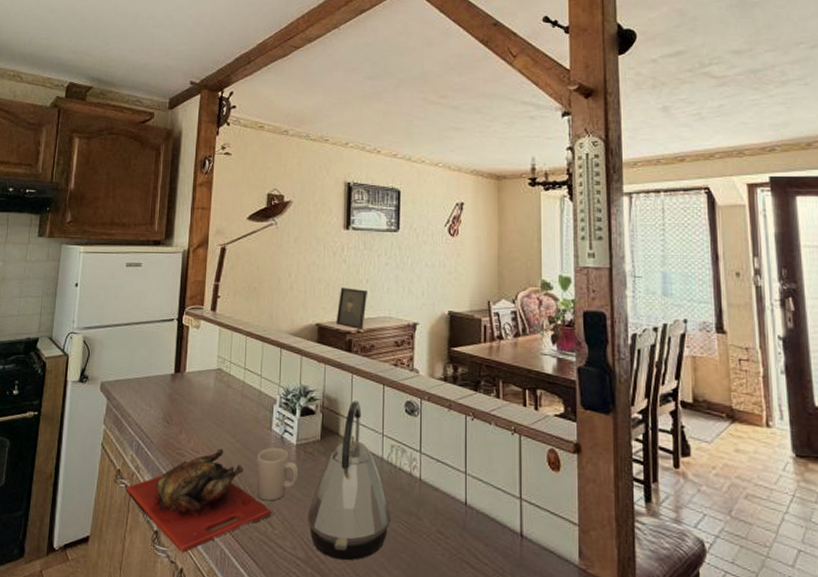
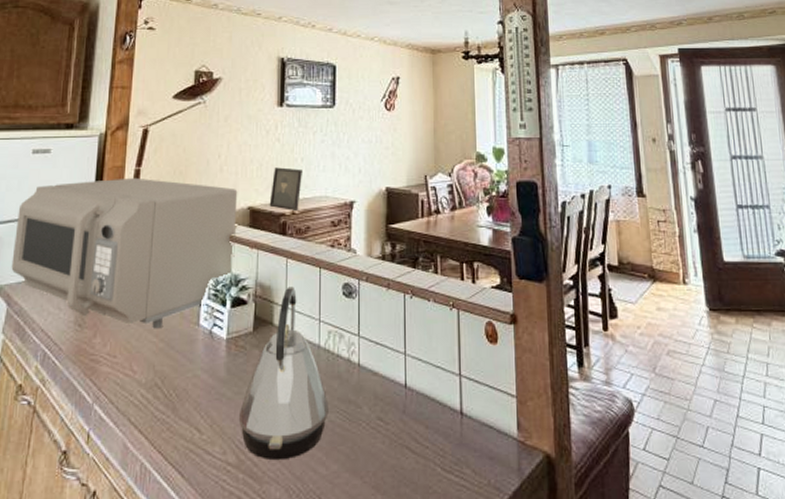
microwave: none [110,291,307,431] -> present [11,177,238,329]
cutting board: present [125,448,274,554] -> none [27,350,202,474]
mug: present [256,448,299,501] -> none [182,344,229,404]

